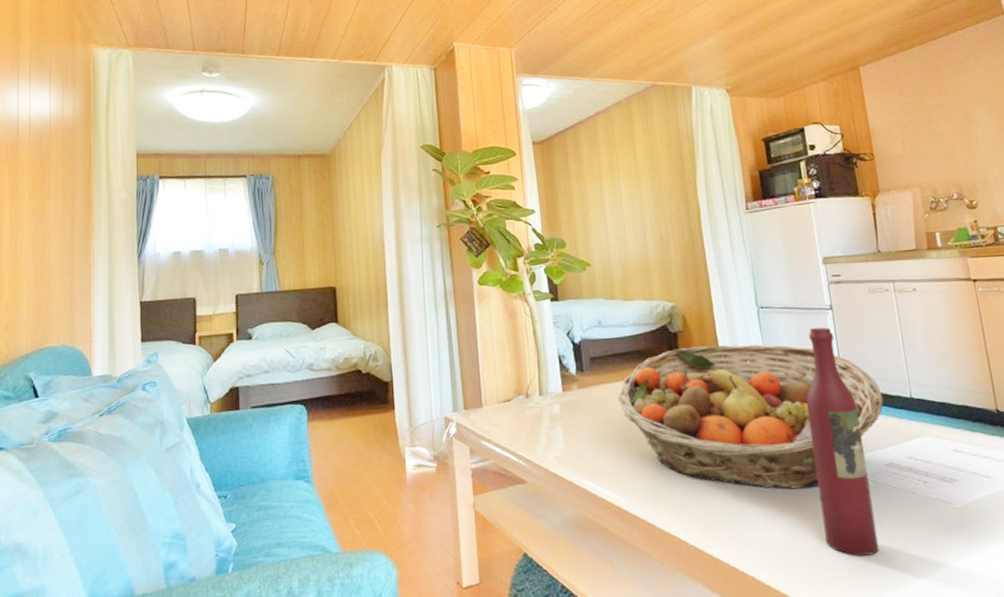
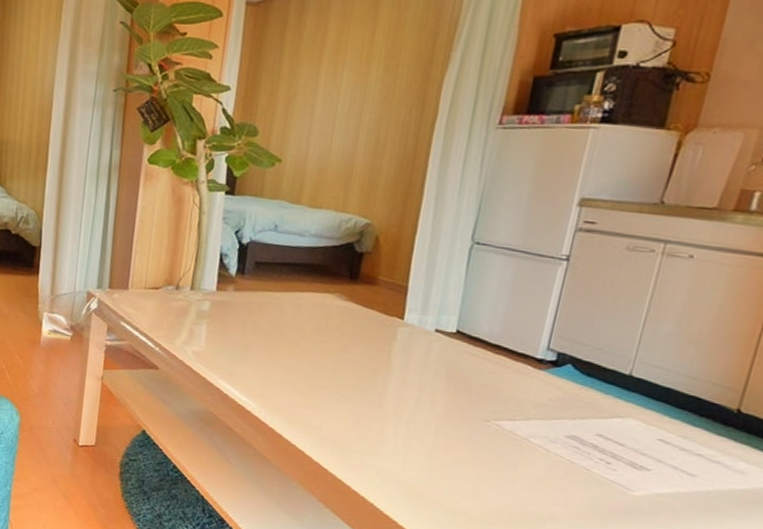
fruit basket: present [618,344,884,490] -> none [275,270,594,440]
wine bottle: present [806,327,879,556] -> none [465,277,559,516]

